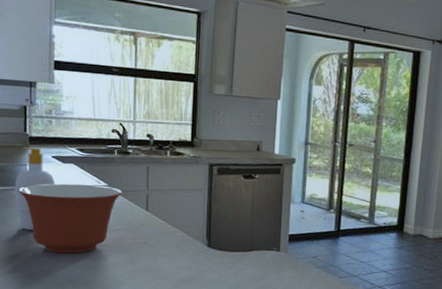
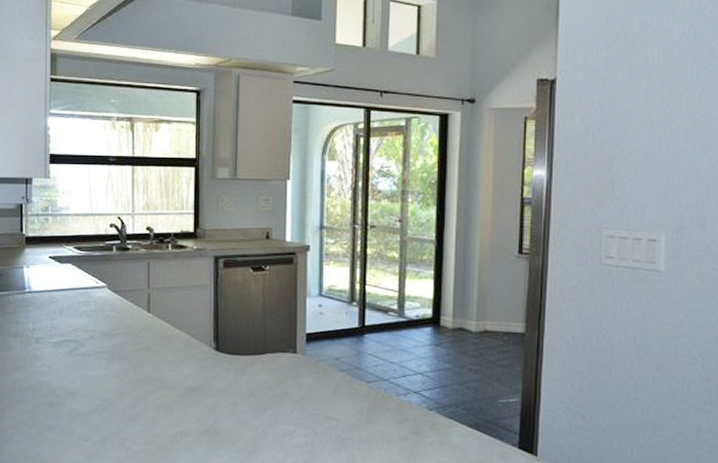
soap bottle: present [14,147,56,230] -> none [11,248,53,338]
mixing bowl: present [18,183,122,254] -> none [15,285,122,363]

